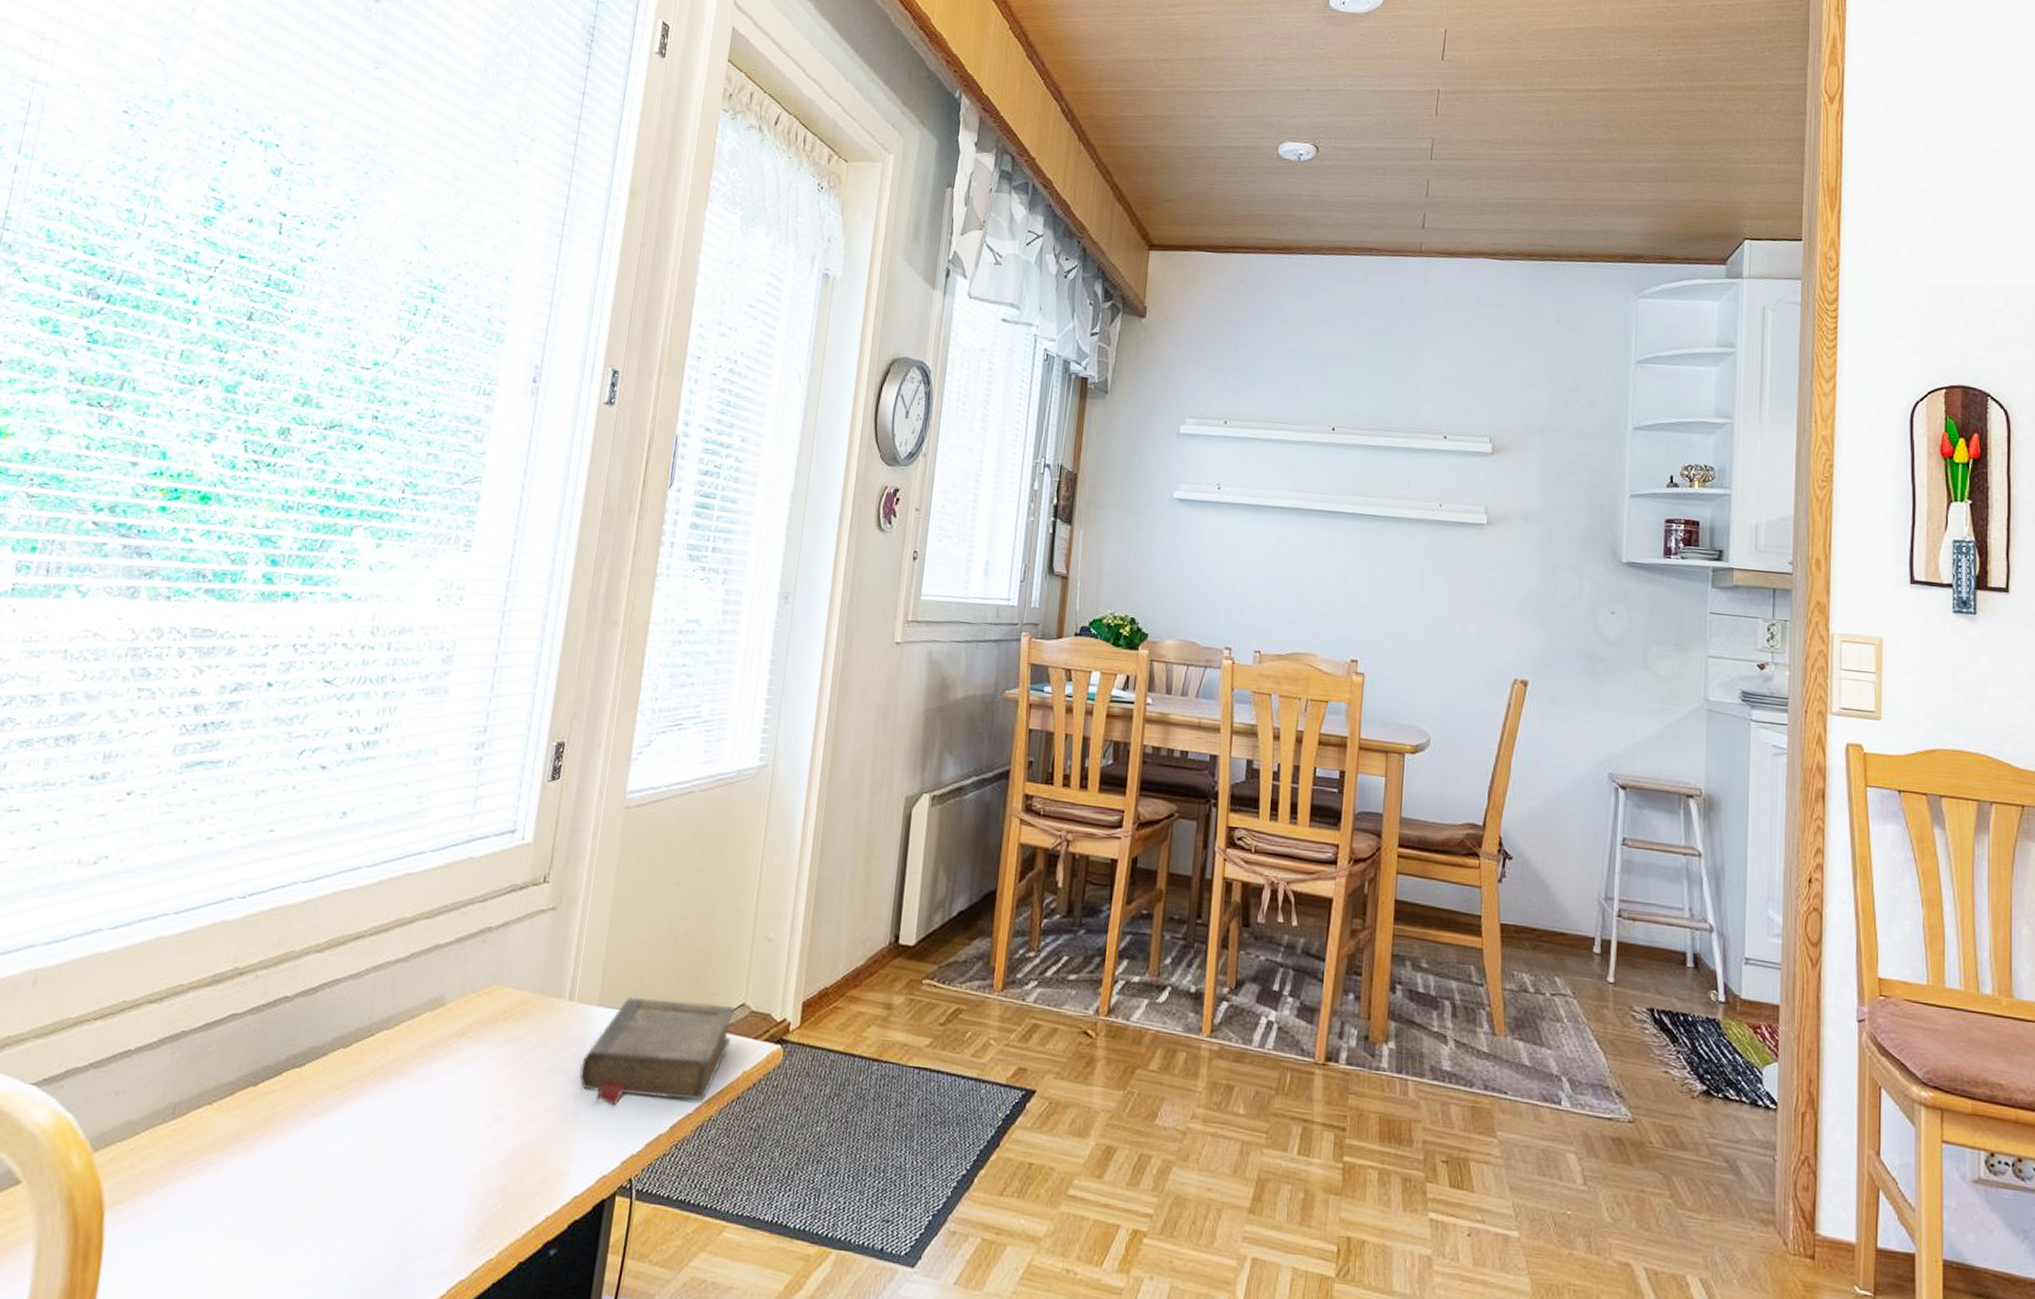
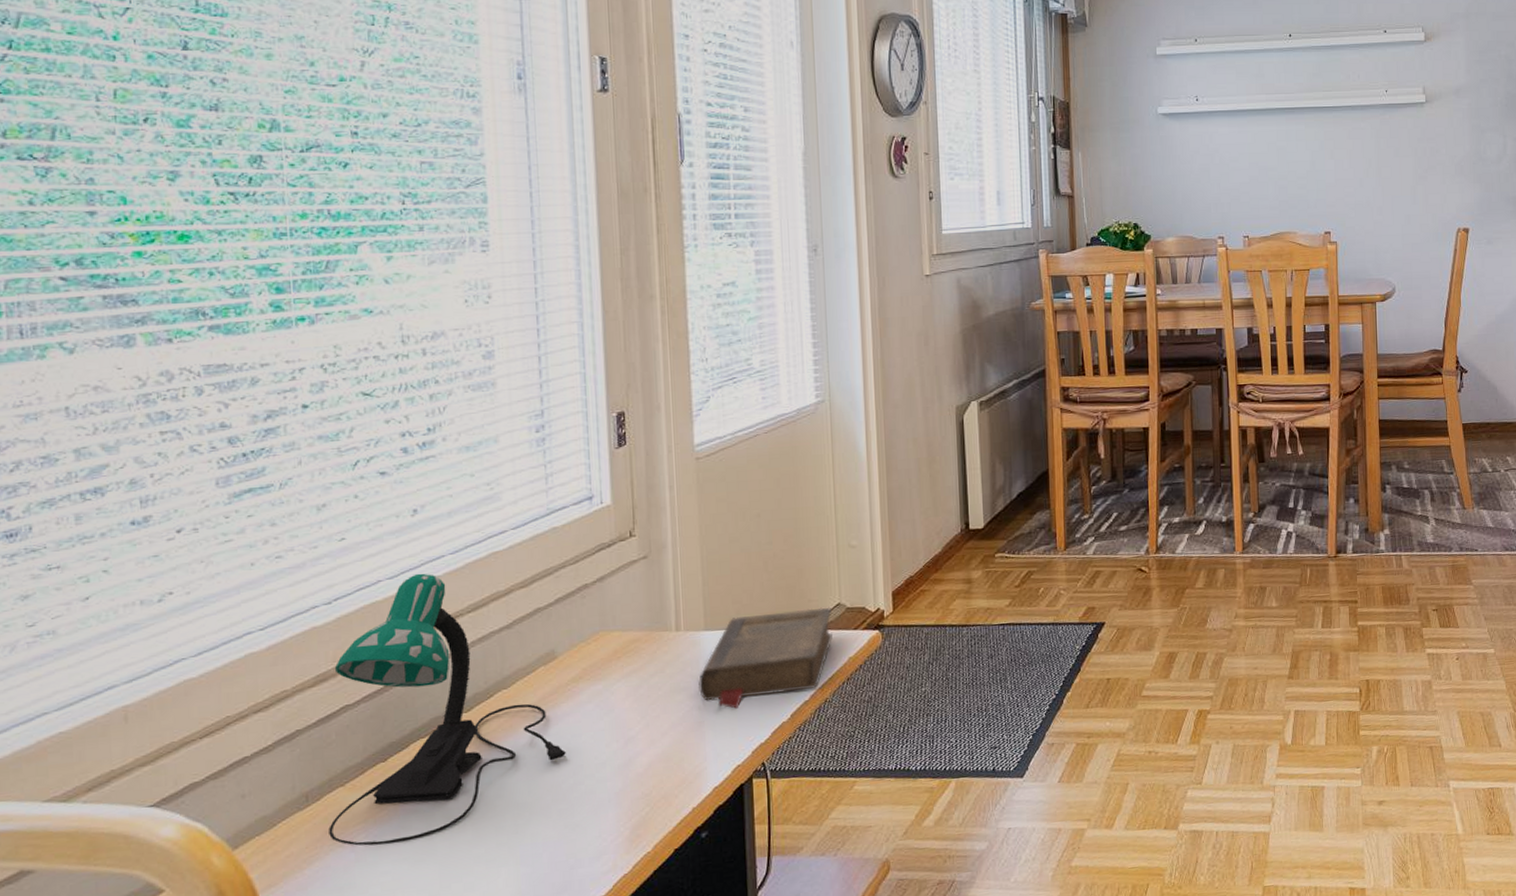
desk lamp: none [185,882,432,1184] -> present [329,573,568,846]

